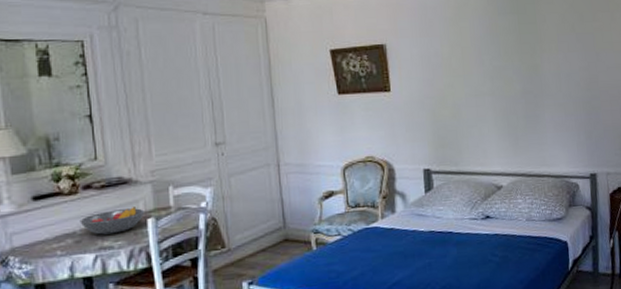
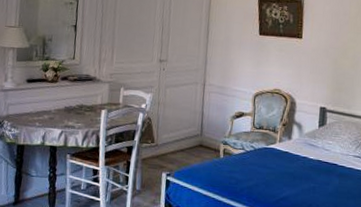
fruit bowl: present [79,207,145,235] -> none [55,99,101,117]

